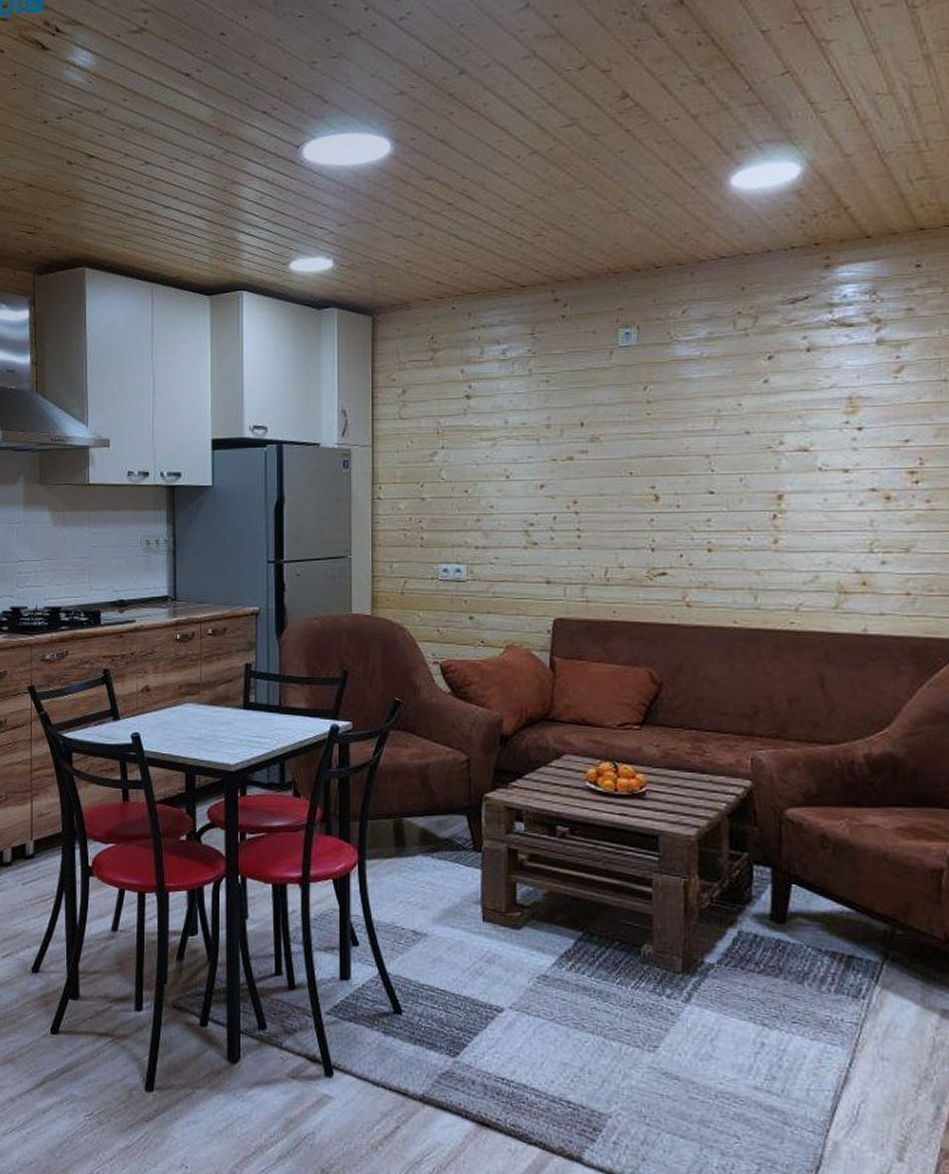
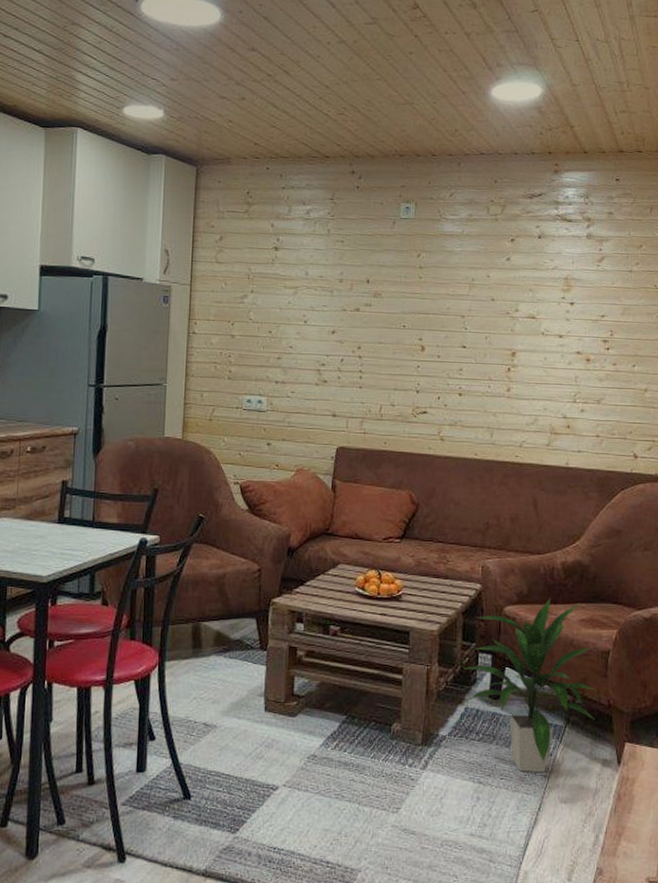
indoor plant: none [733,800,925,1019] -> present [464,598,595,772]

